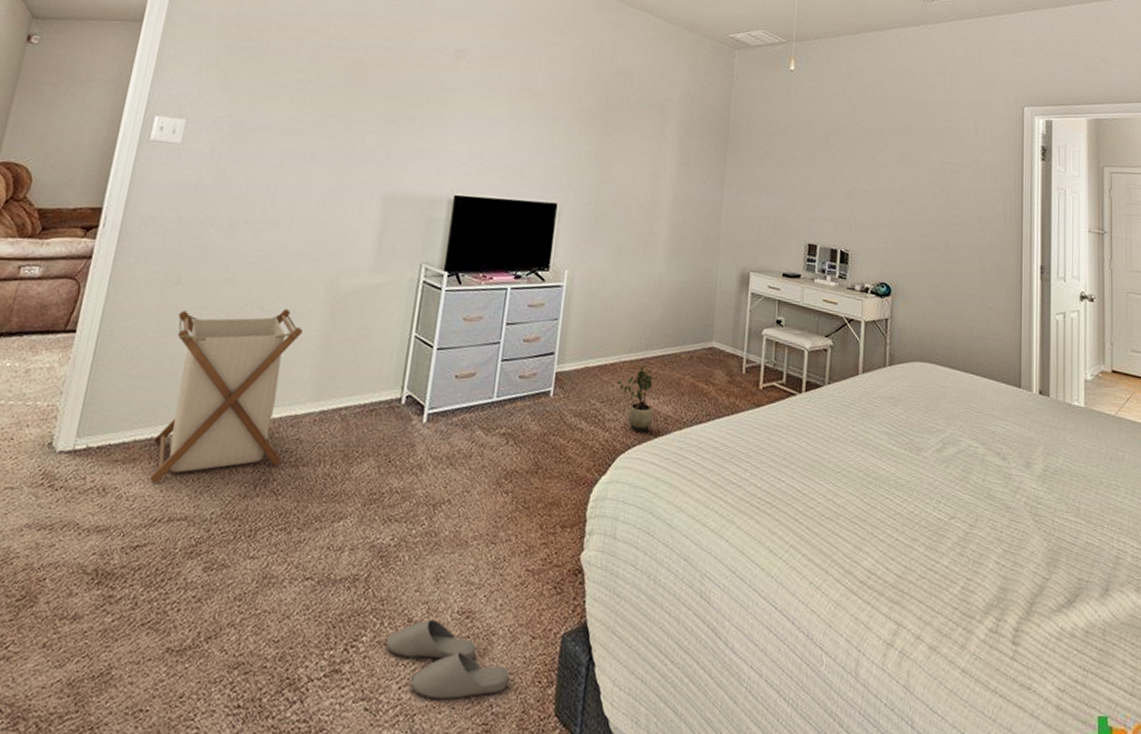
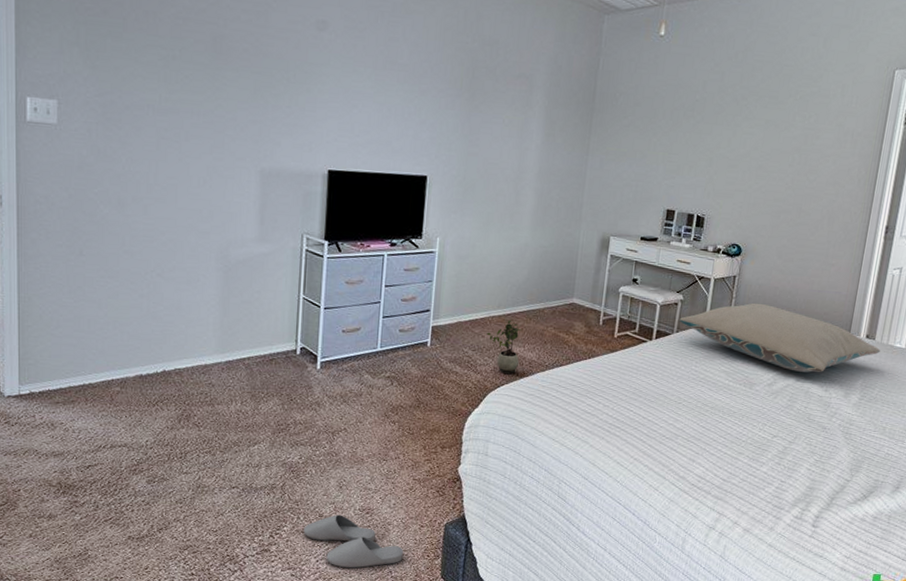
laundry basket: present [150,308,303,484] -> none [86,275,201,419]
pillow: none [830,350,1058,436] -> present [679,303,881,373]

